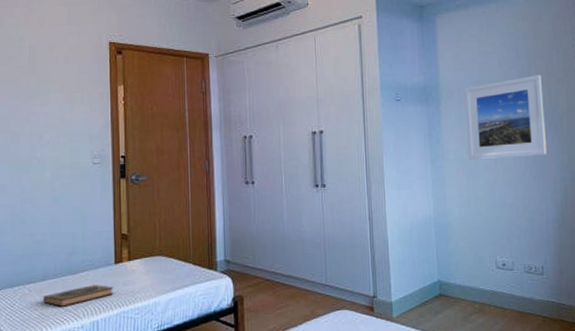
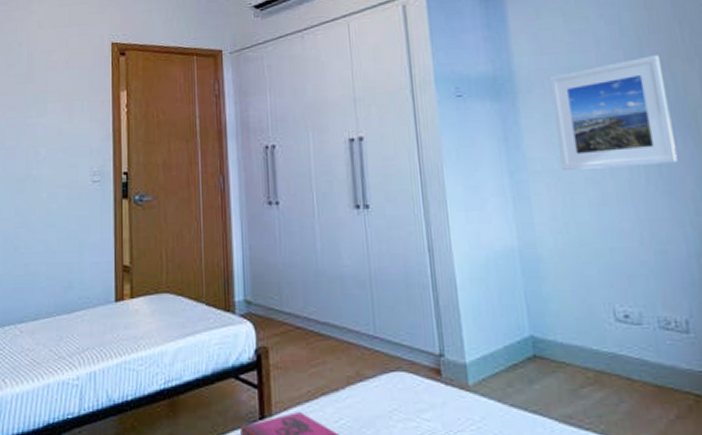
hardback book: present [43,285,114,307] -> none [35,327,114,352]

